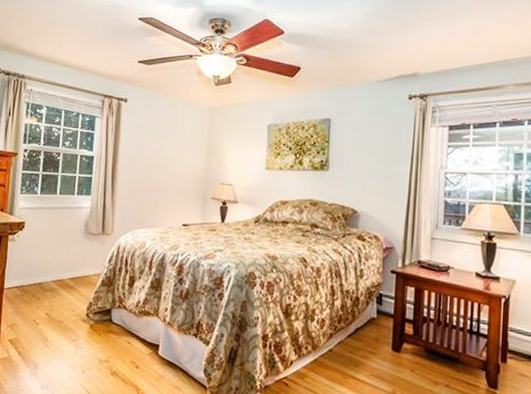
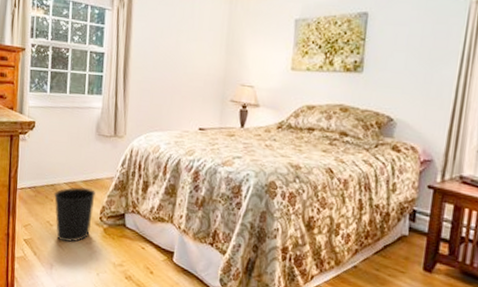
wastebasket: none [41,284,83,341] -> present [54,187,96,242]

